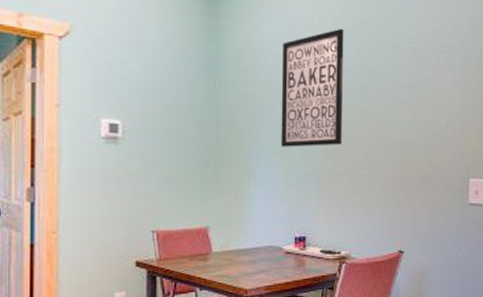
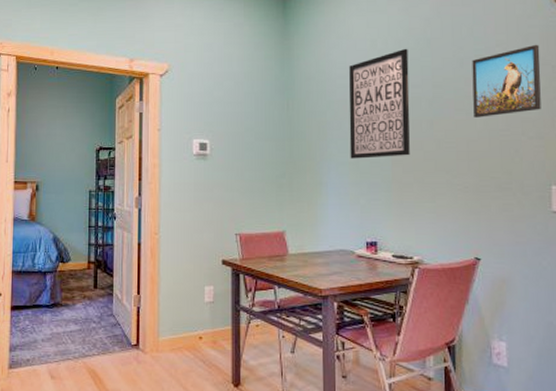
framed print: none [404,35,467,108] -> present [472,44,541,118]

